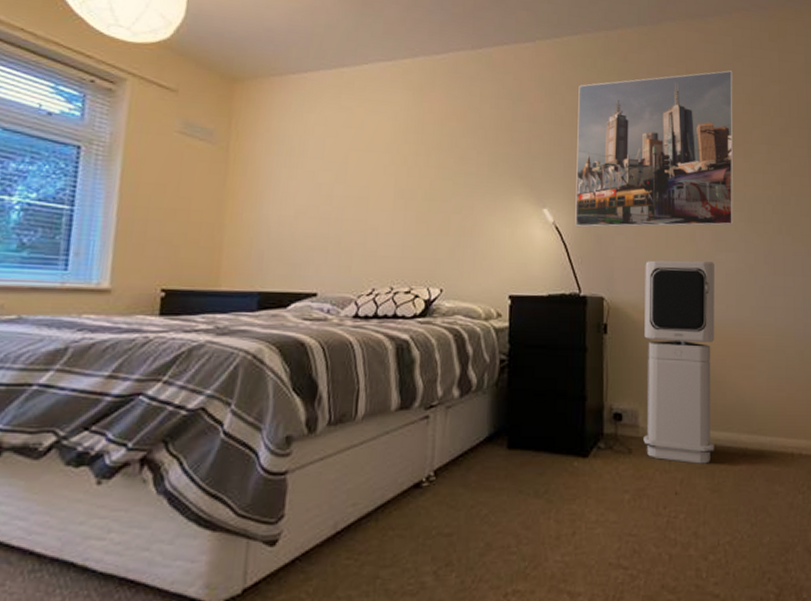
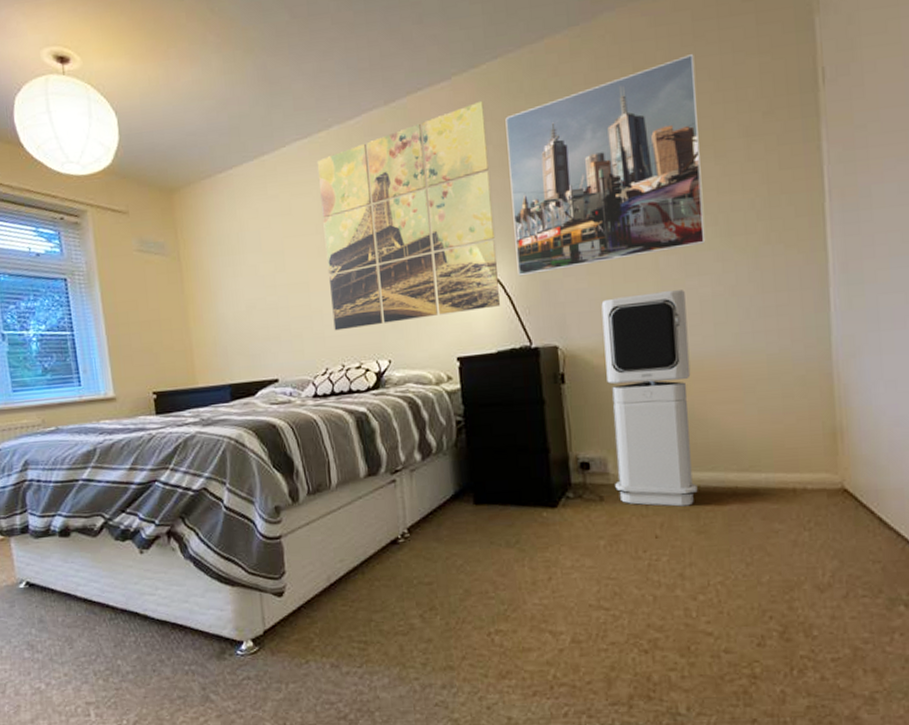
wall art: none [388,66,561,253] -> present [316,100,501,331]

